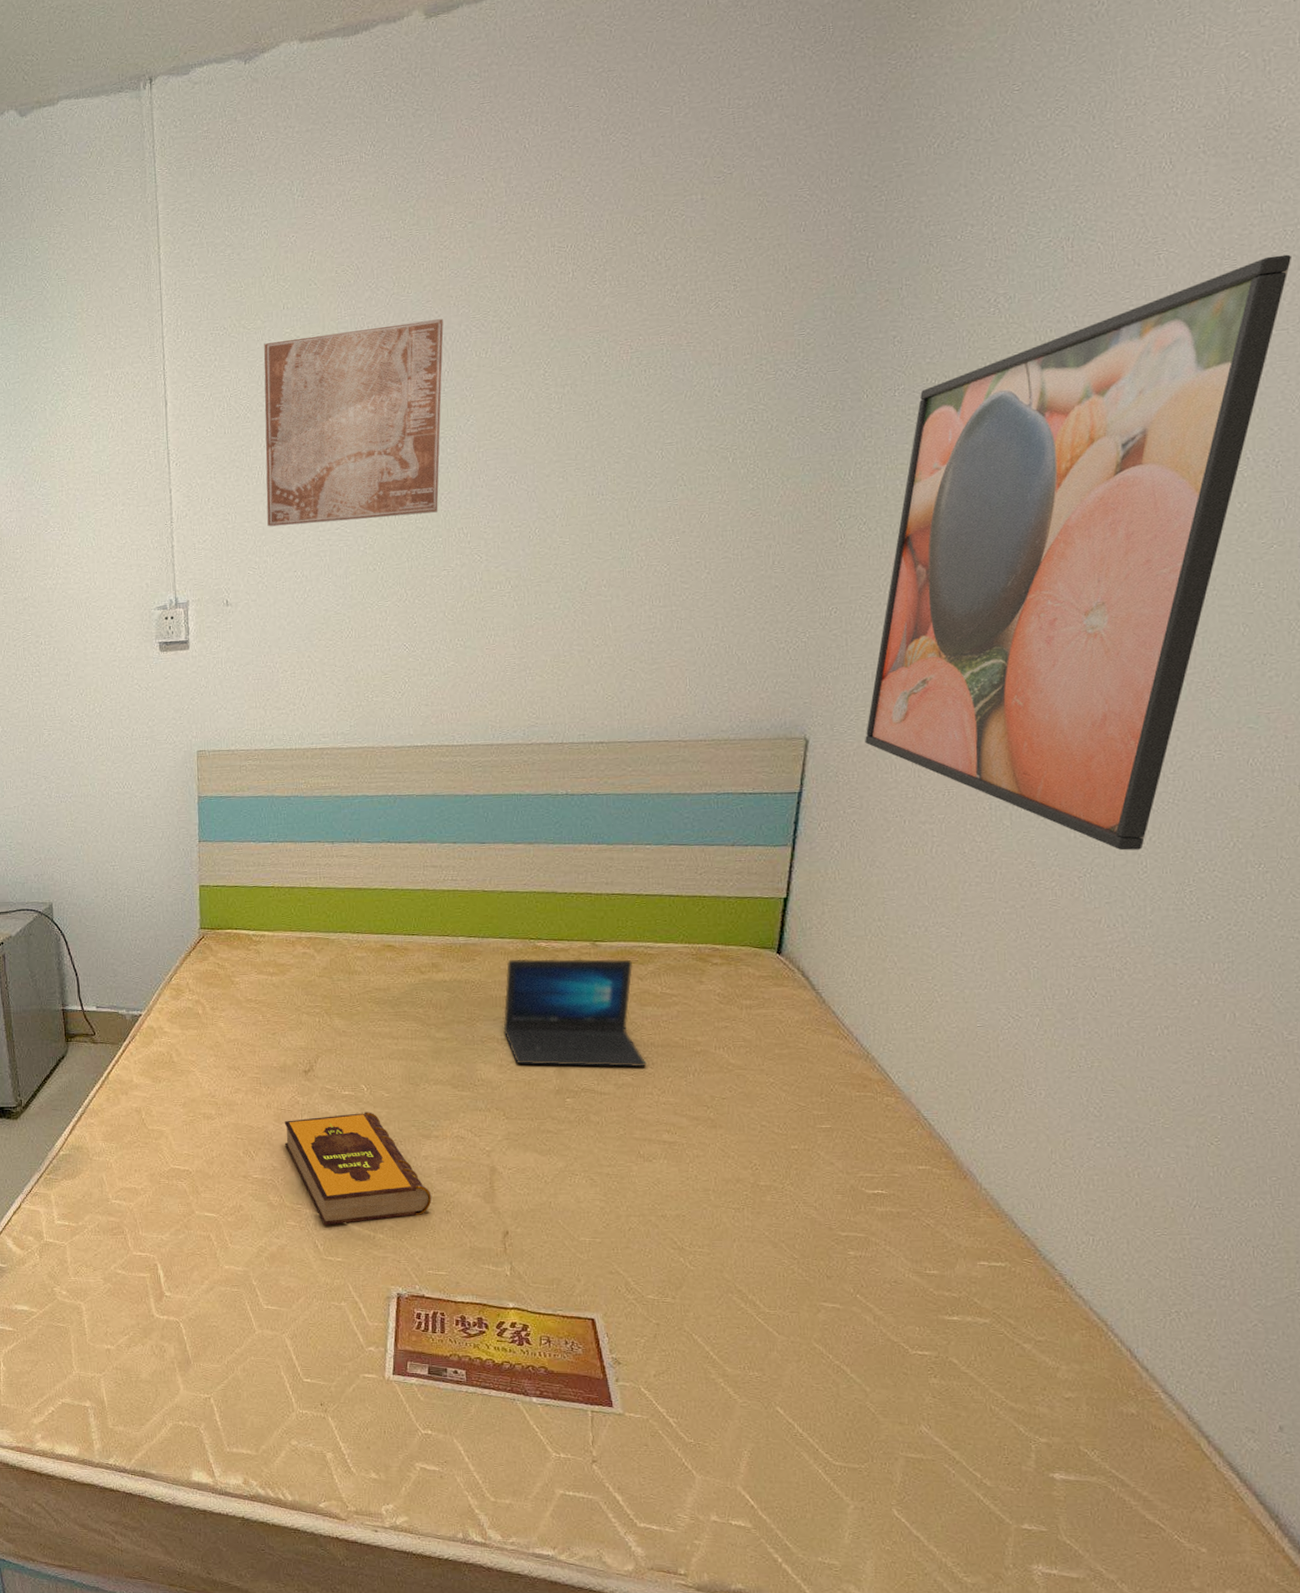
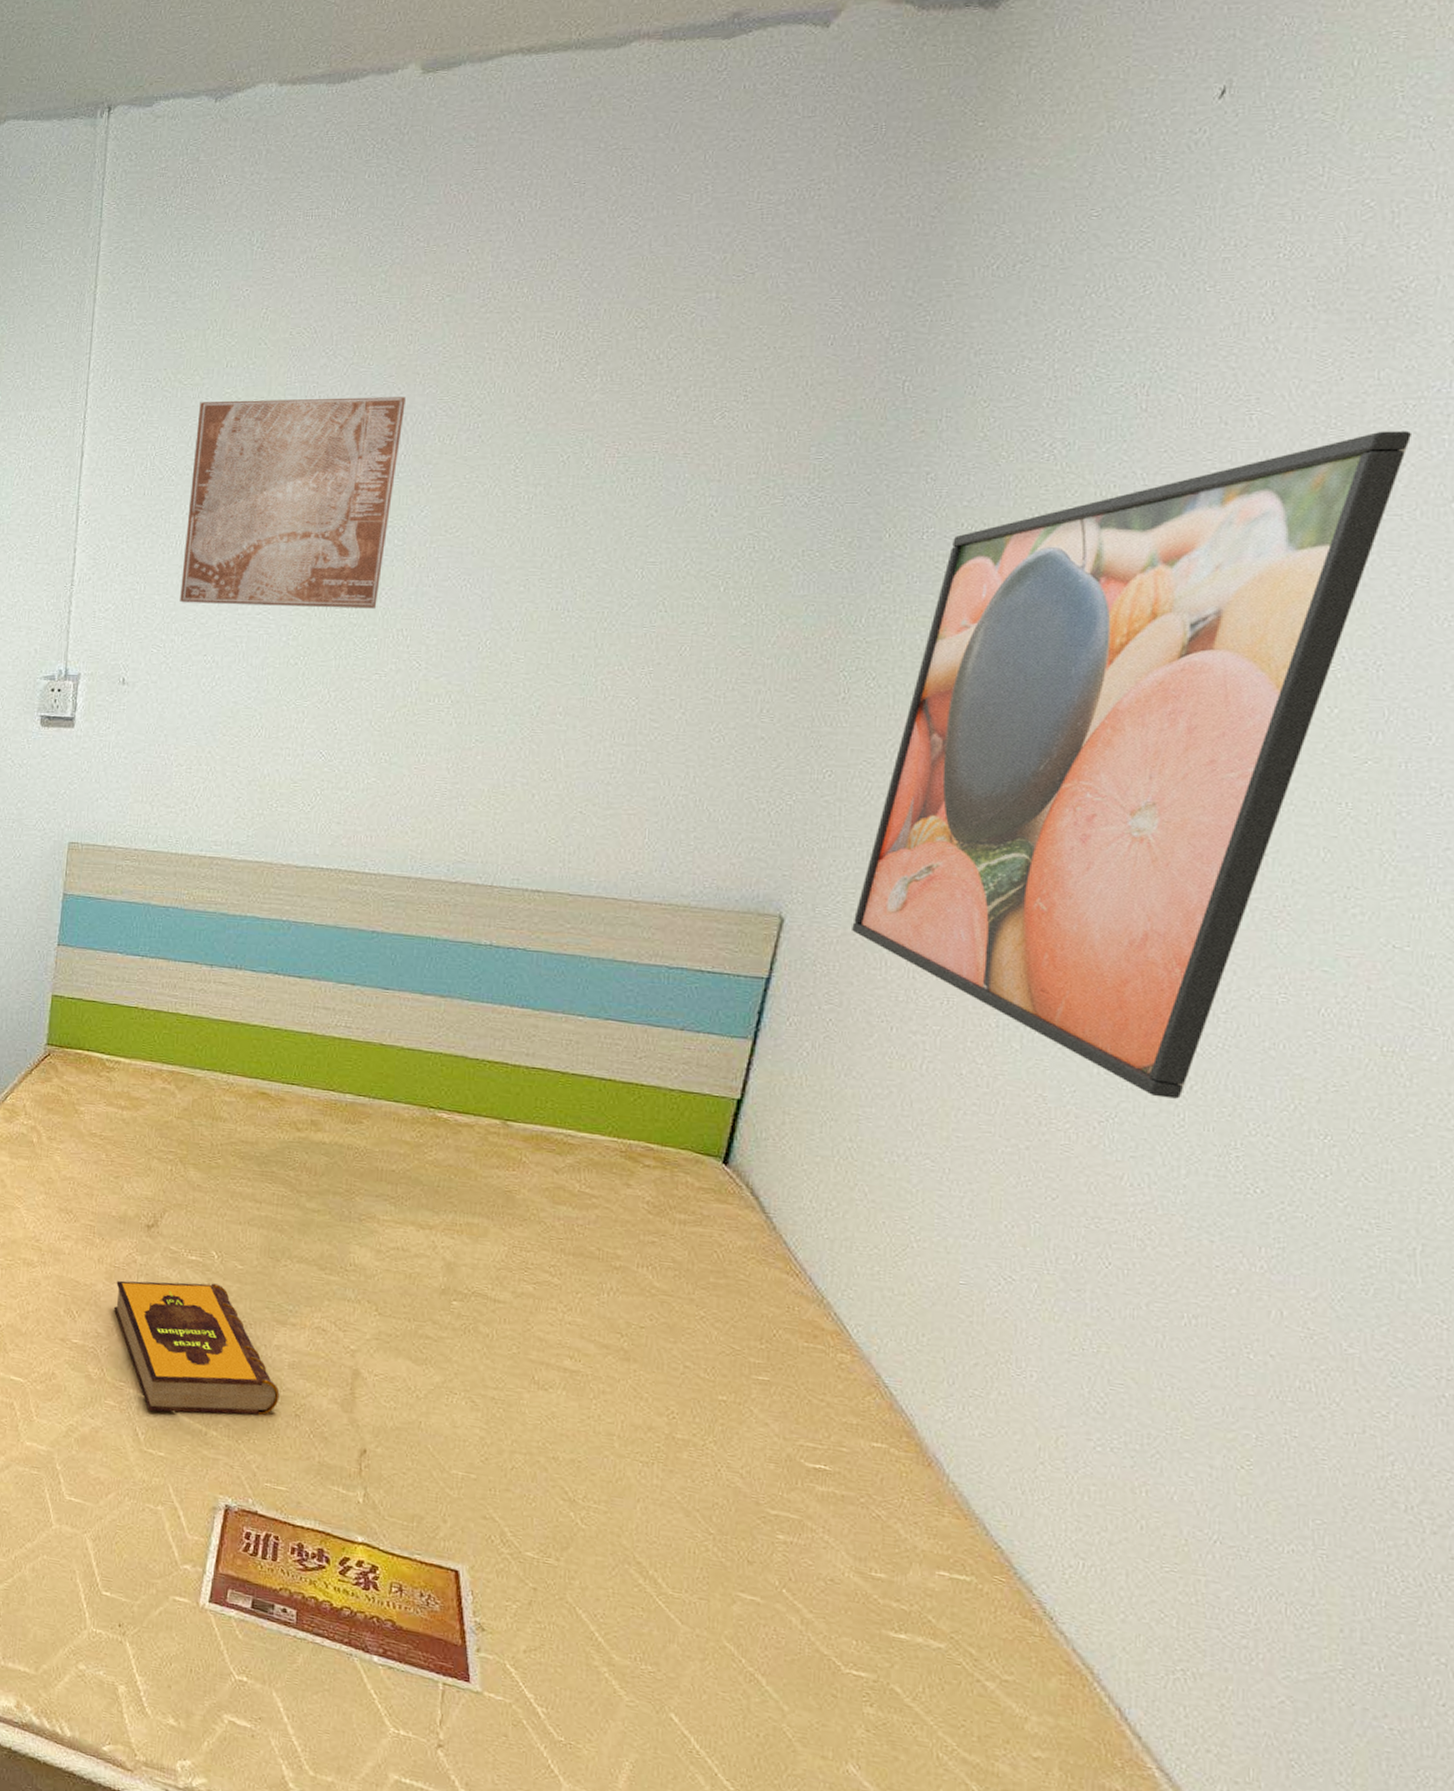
laptop: present [503,958,647,1068] -> none [386,1128,553,1276]

